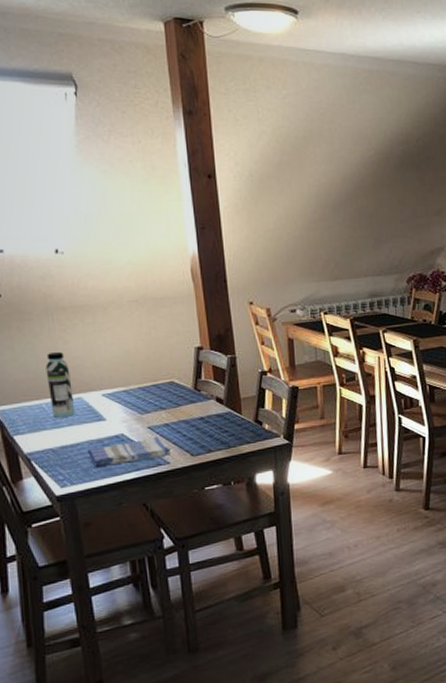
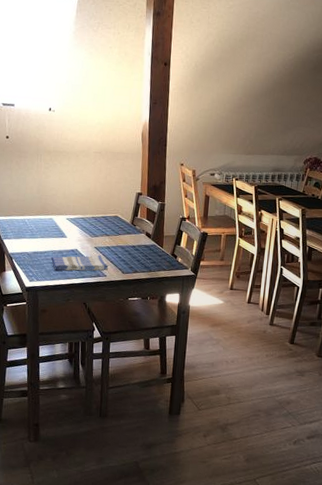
water bottle: present [46,351,75,417] -> none [31,182,47,231]

